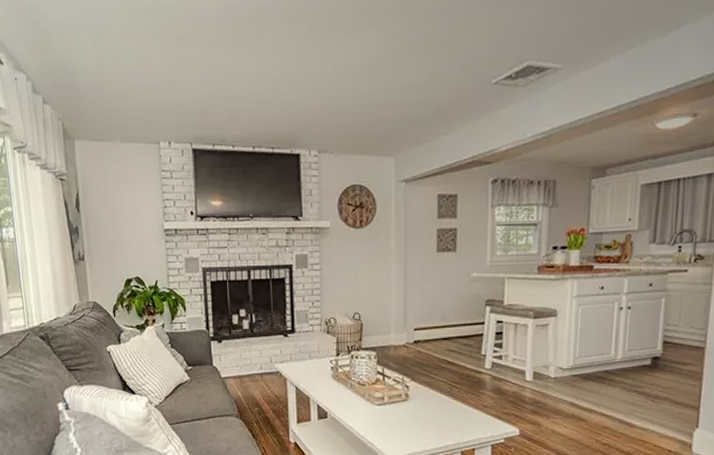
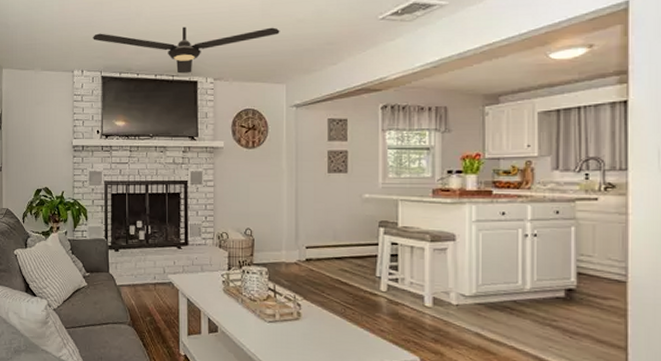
ceiling fan: none [179,90,389,145] -> present [93,26,280,74]

